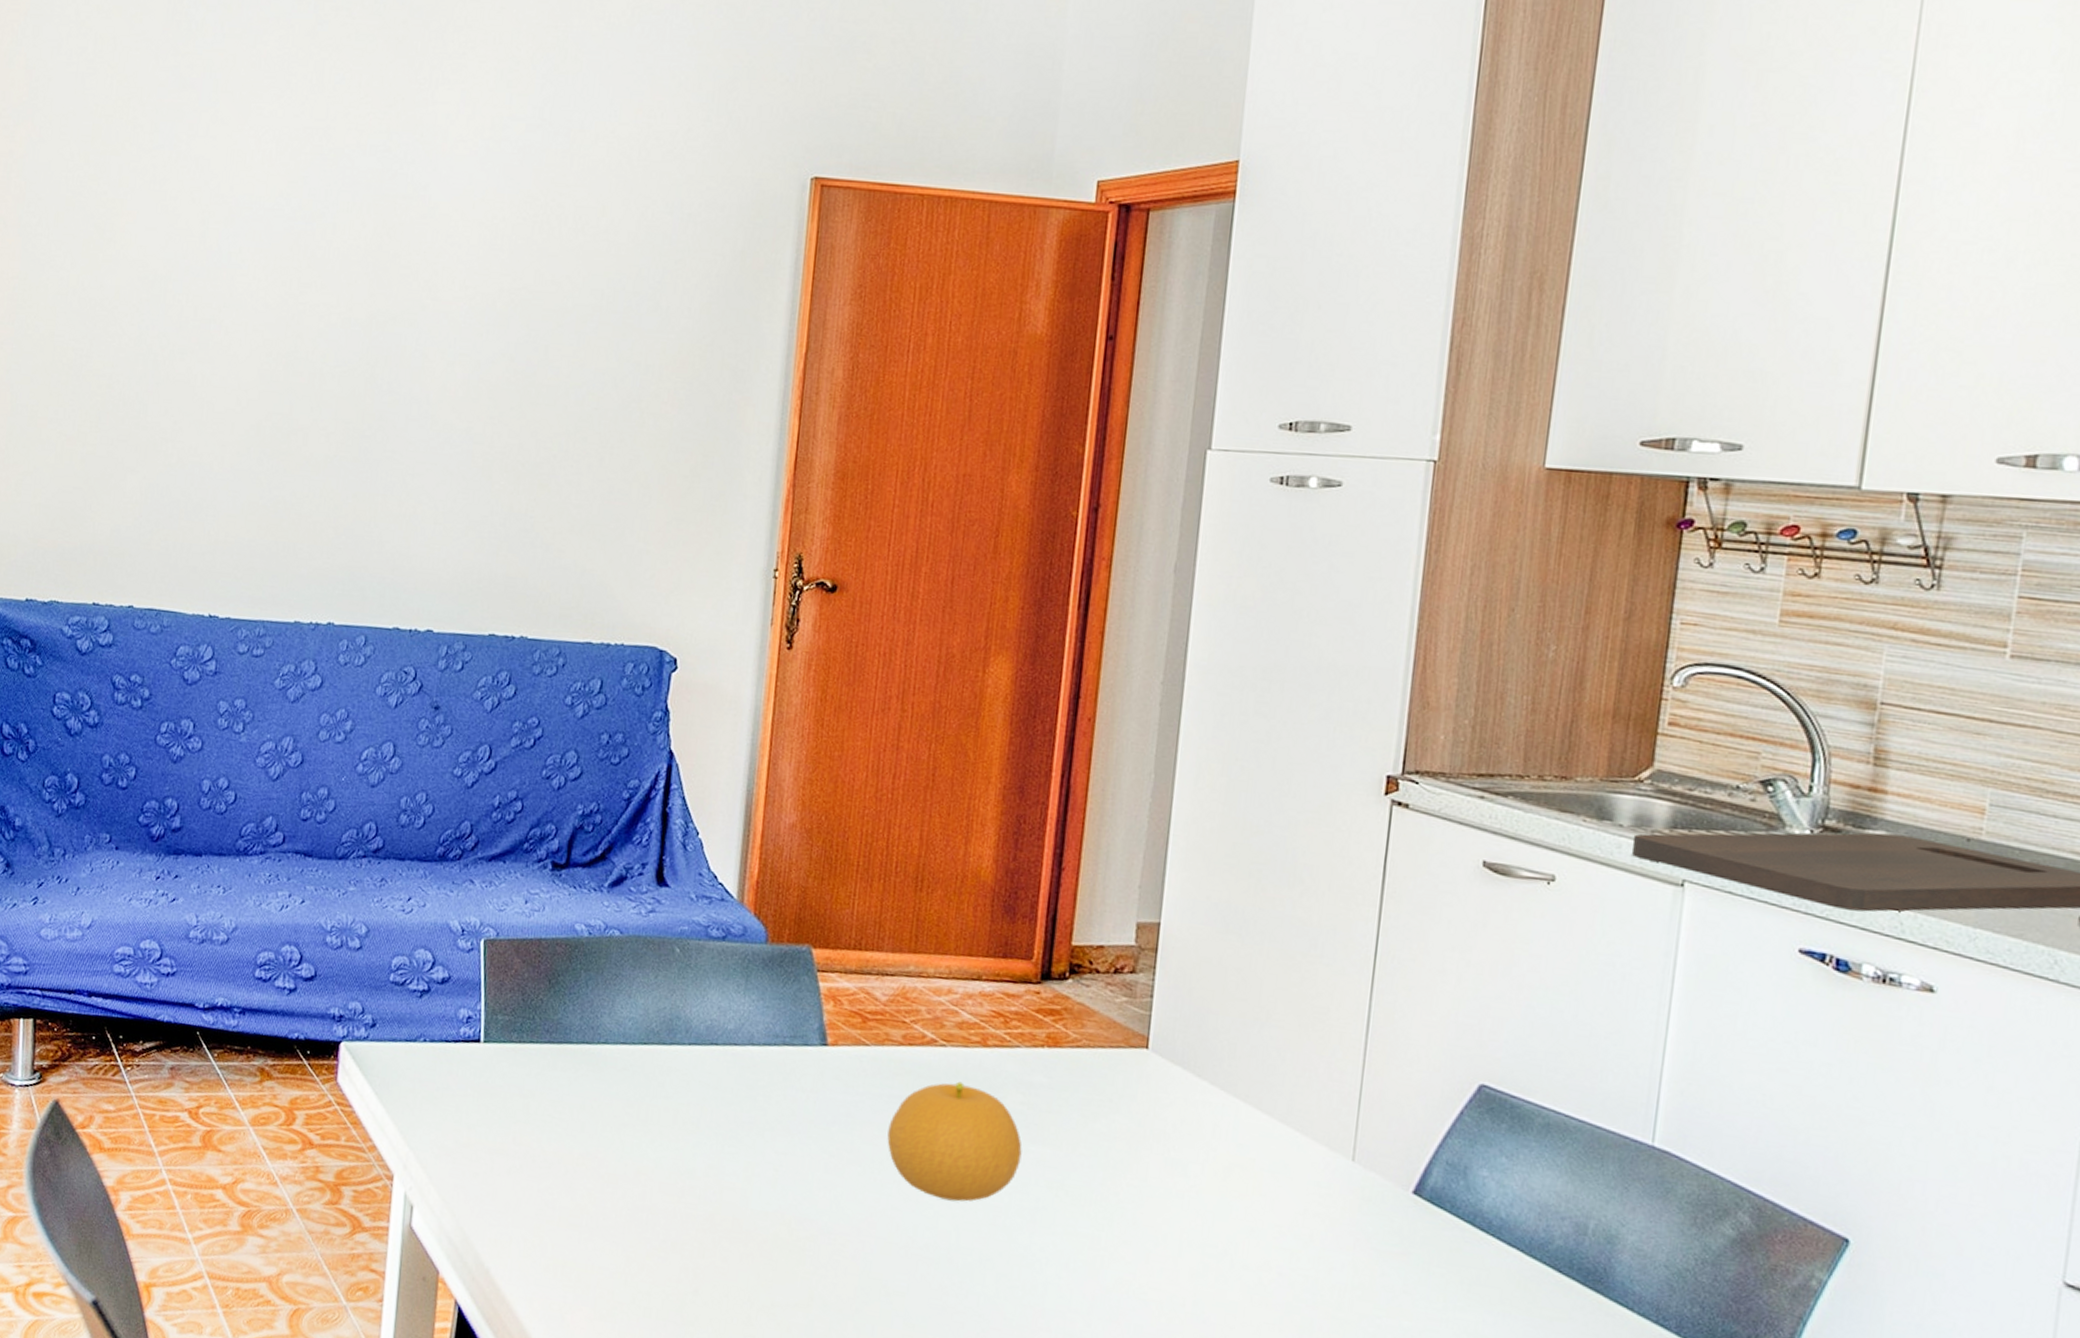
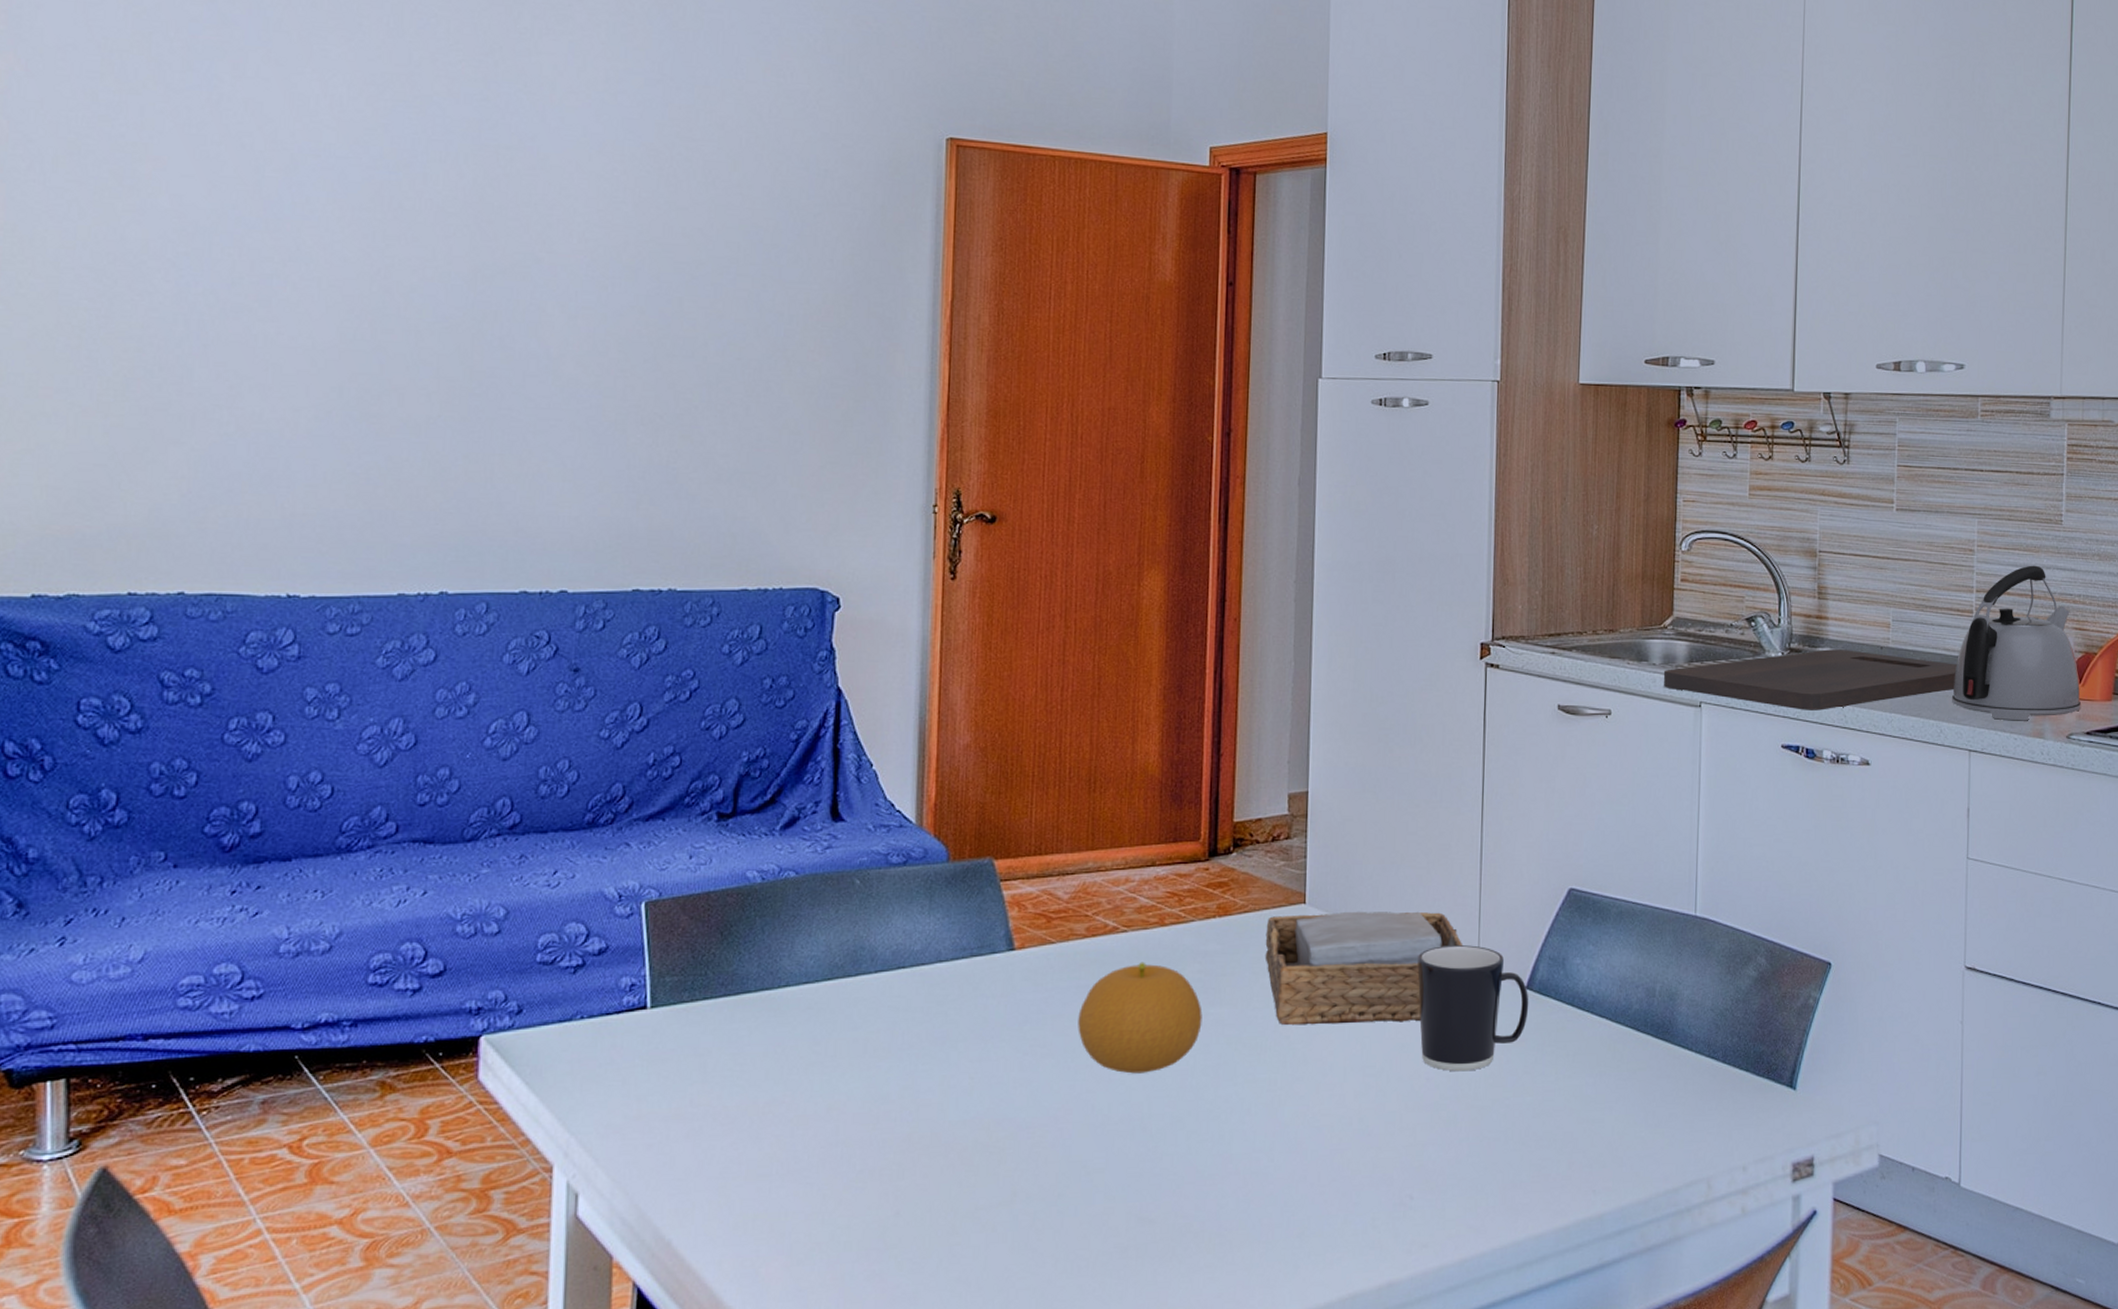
napkin holder: none [1096,1056,1337,1207] -> present [1265,911,1463,1026]
mug: none [1274,1124,1416,1276] -> present [1417,945,1529,1072]

